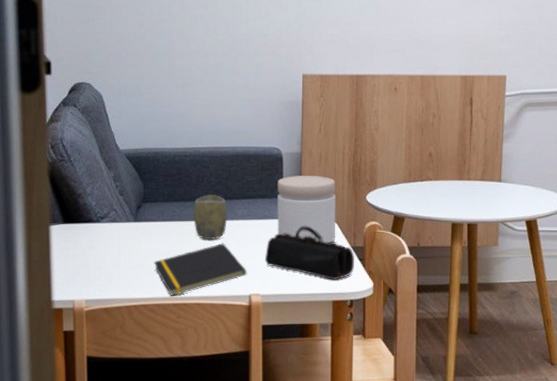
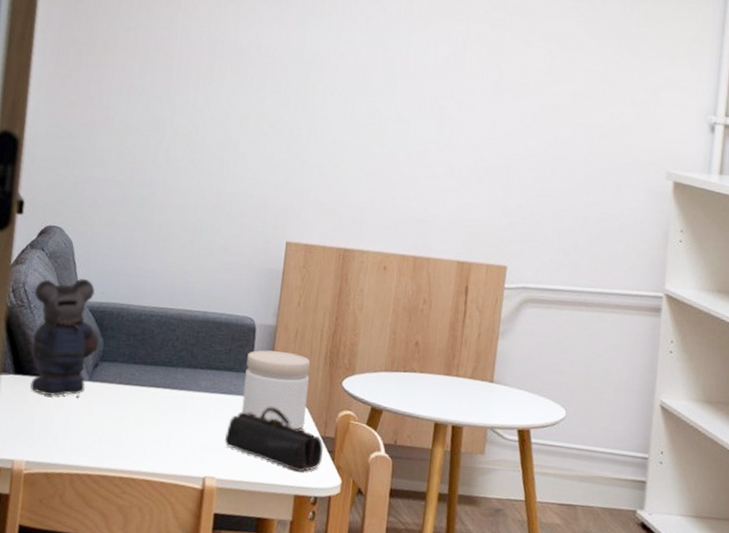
bear: none [72,128,139,240] -> present [30,278,100,399]
notepad: present [153,243,247,296] -> none [104,415,204,469]
cup: present [193,194,227,241] -> none [152,360,190,411]

